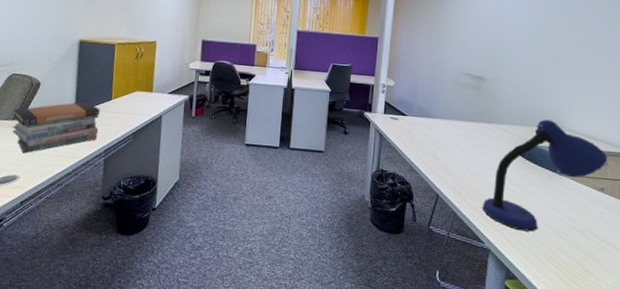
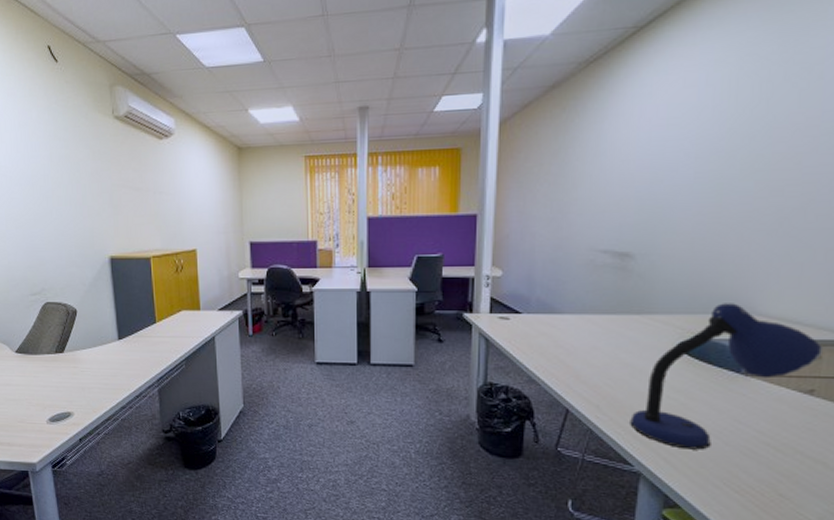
book stack: present [11,101,100,154] -> none [55,326,147,388]

